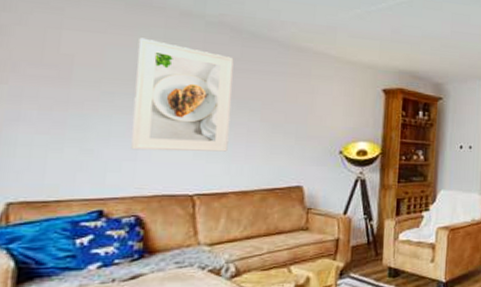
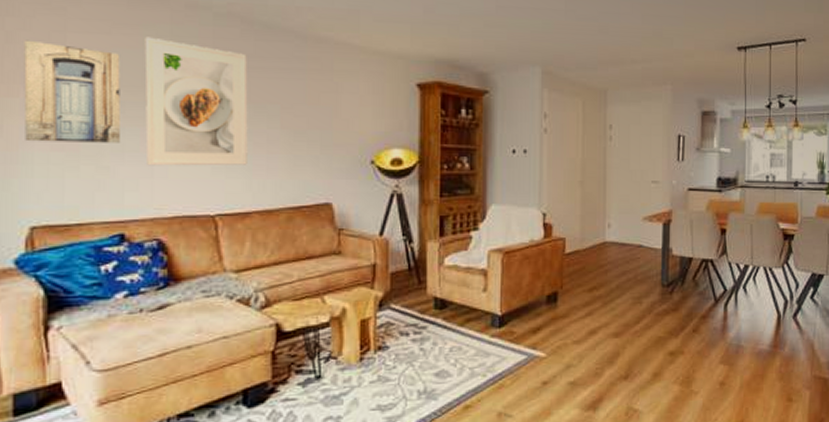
wall art: none [10,33,114,129] -> present [23,39,122,143]

